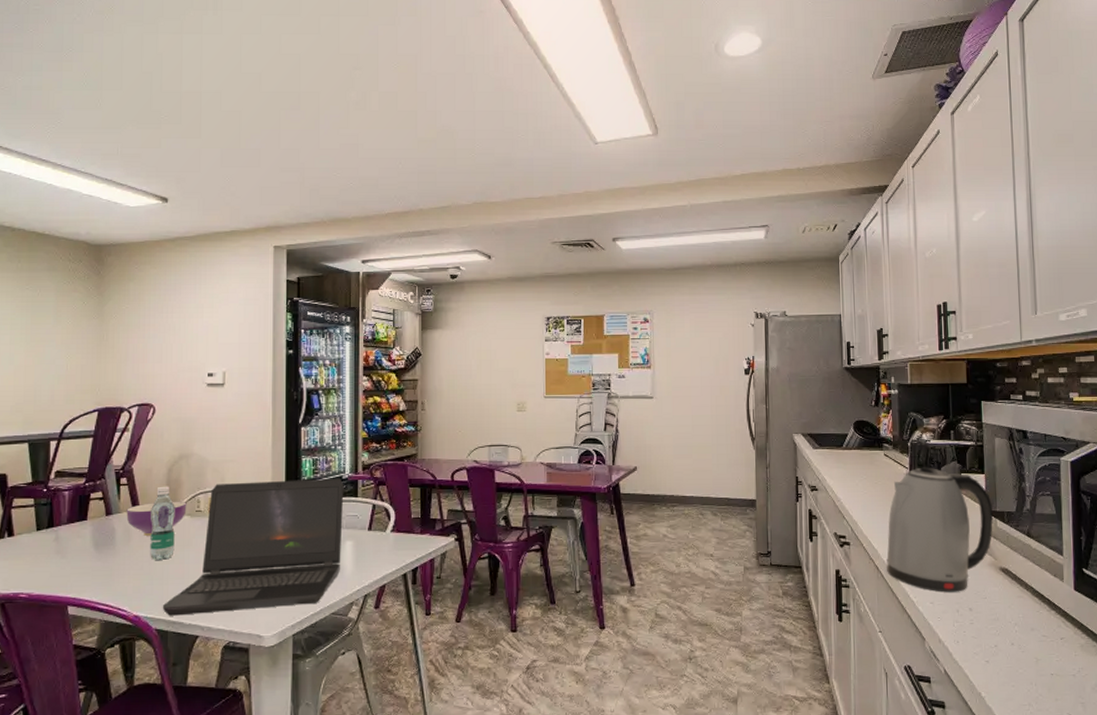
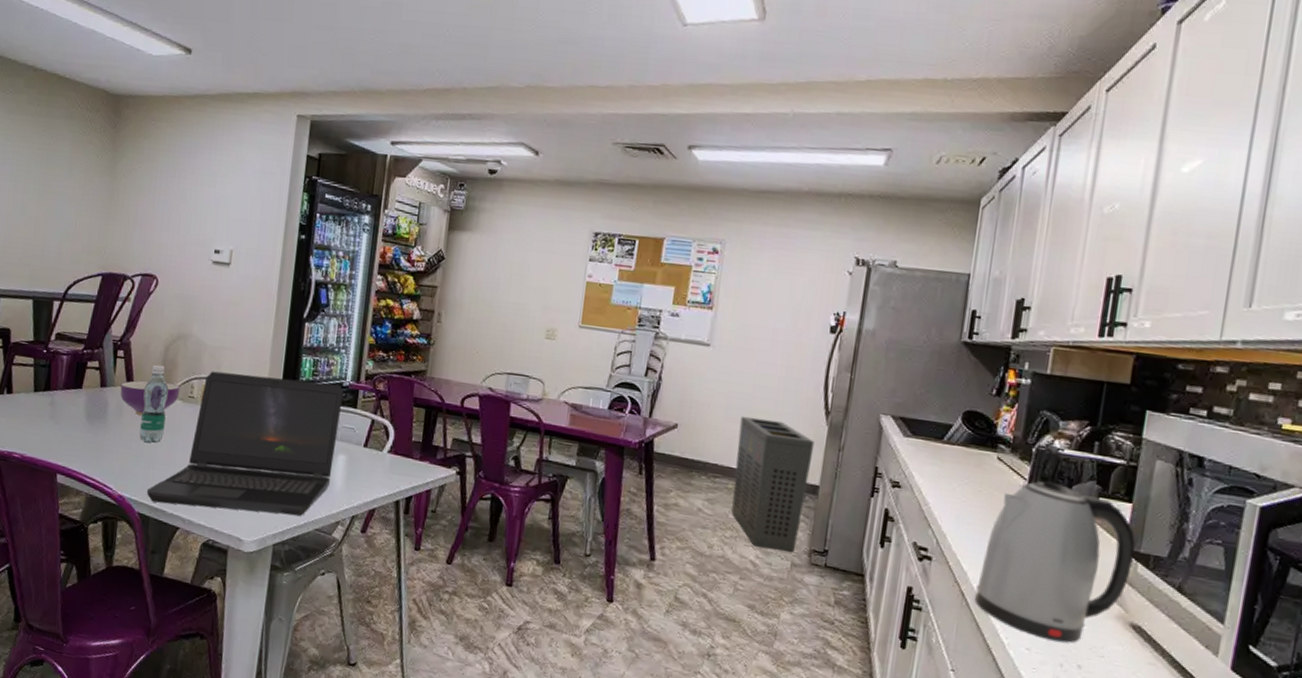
recycling bin: none [686,451,747,558] -> present [731,416,815,552]

